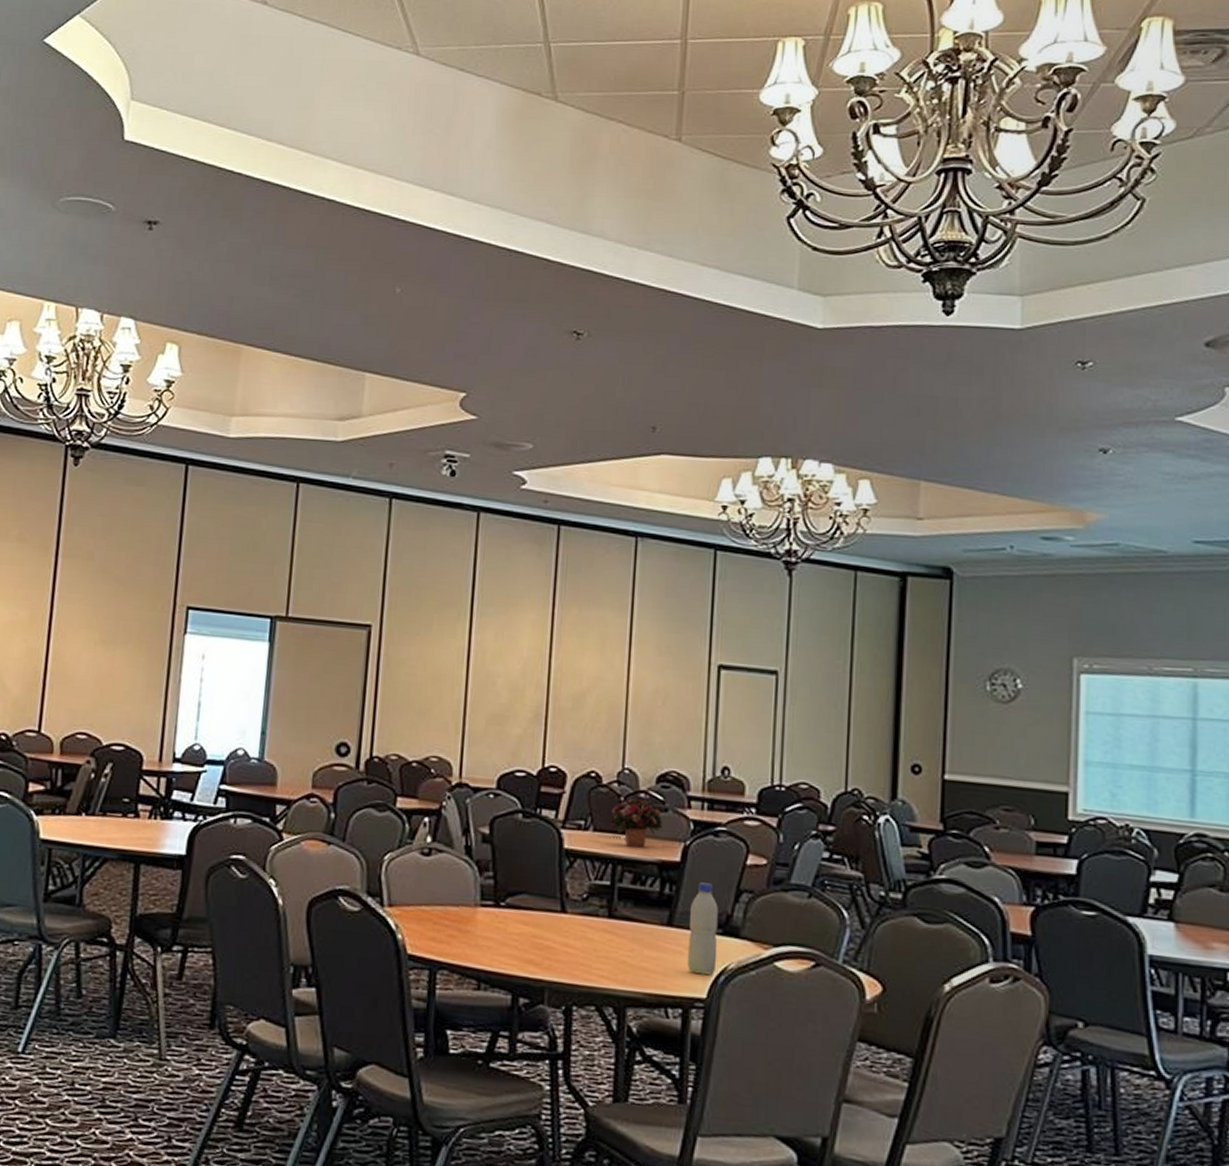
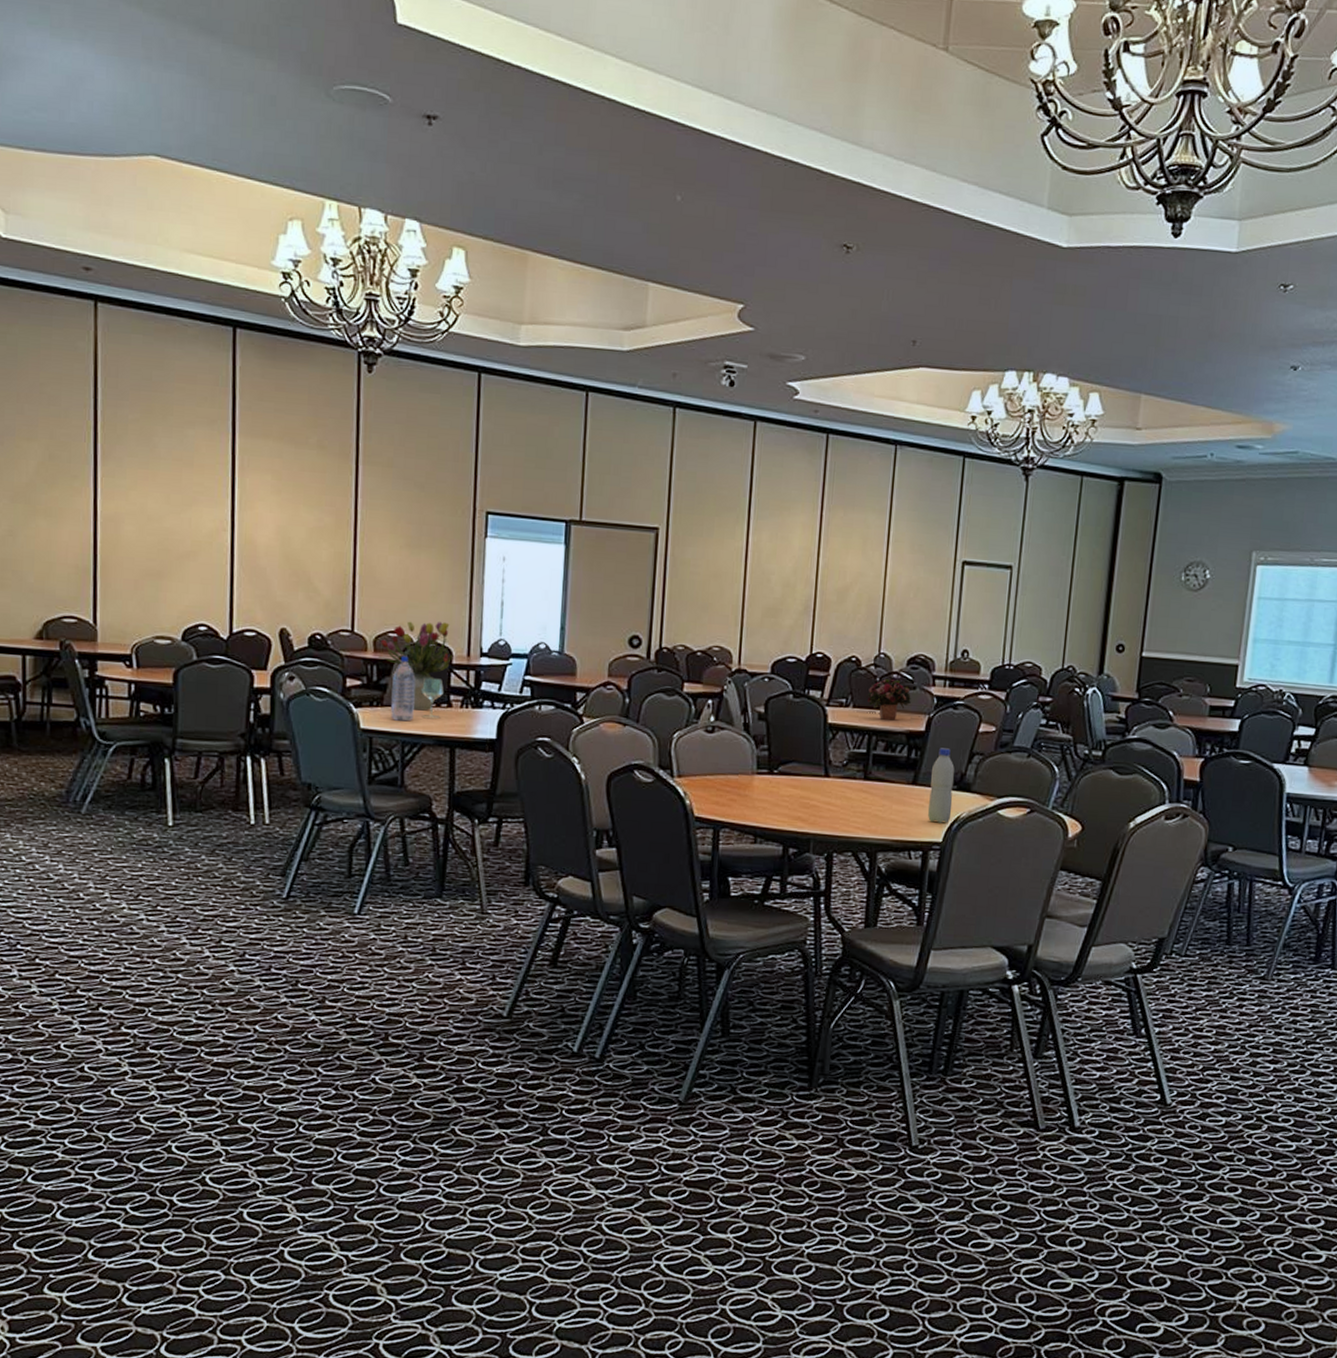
flower arrangement: none [65,722,143,821] -> present [379,621,452,711]
water bottle: none [73,759,103,833] -> present [391,655,416,722]
wine glass: none [106,784,132,831] -> present [420,677,445,720]

